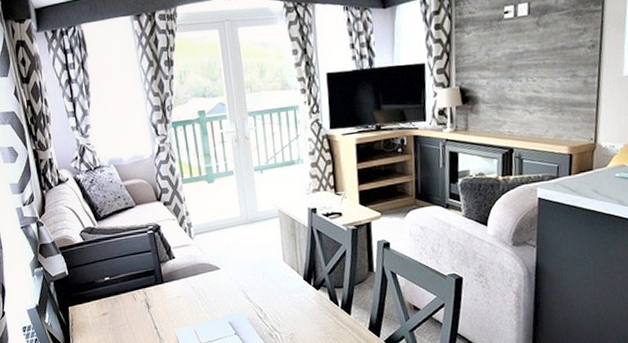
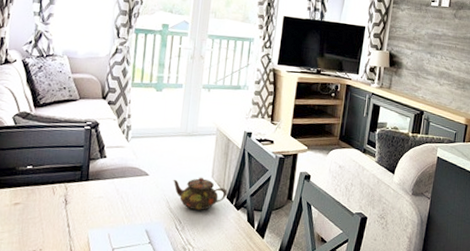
teapot: none [245,262,303,297] -> present [173,177,227,211]

